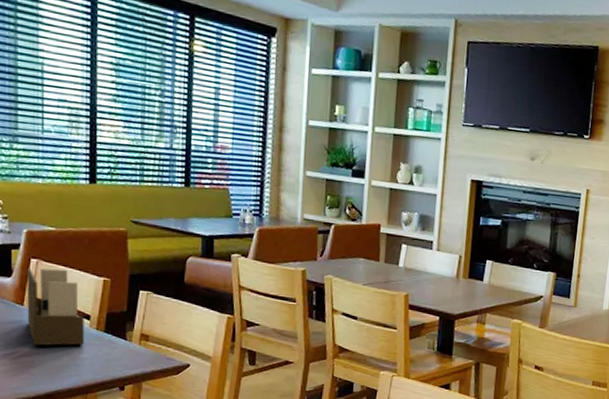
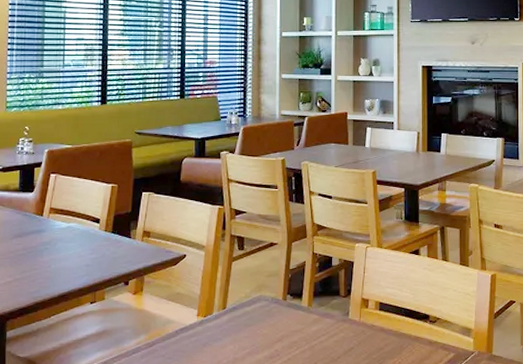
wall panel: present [27,268,84,346] -> none [45,180,95,251]

